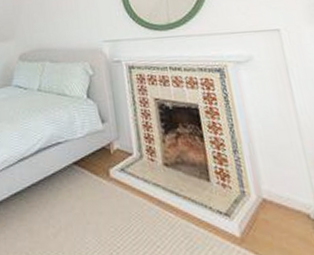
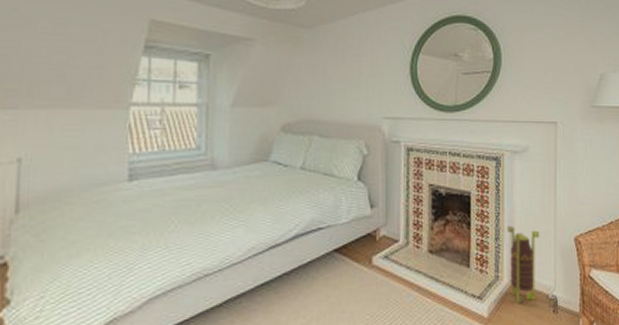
lantern: none [244,137,294,224] -> present [507,225,540,304]

